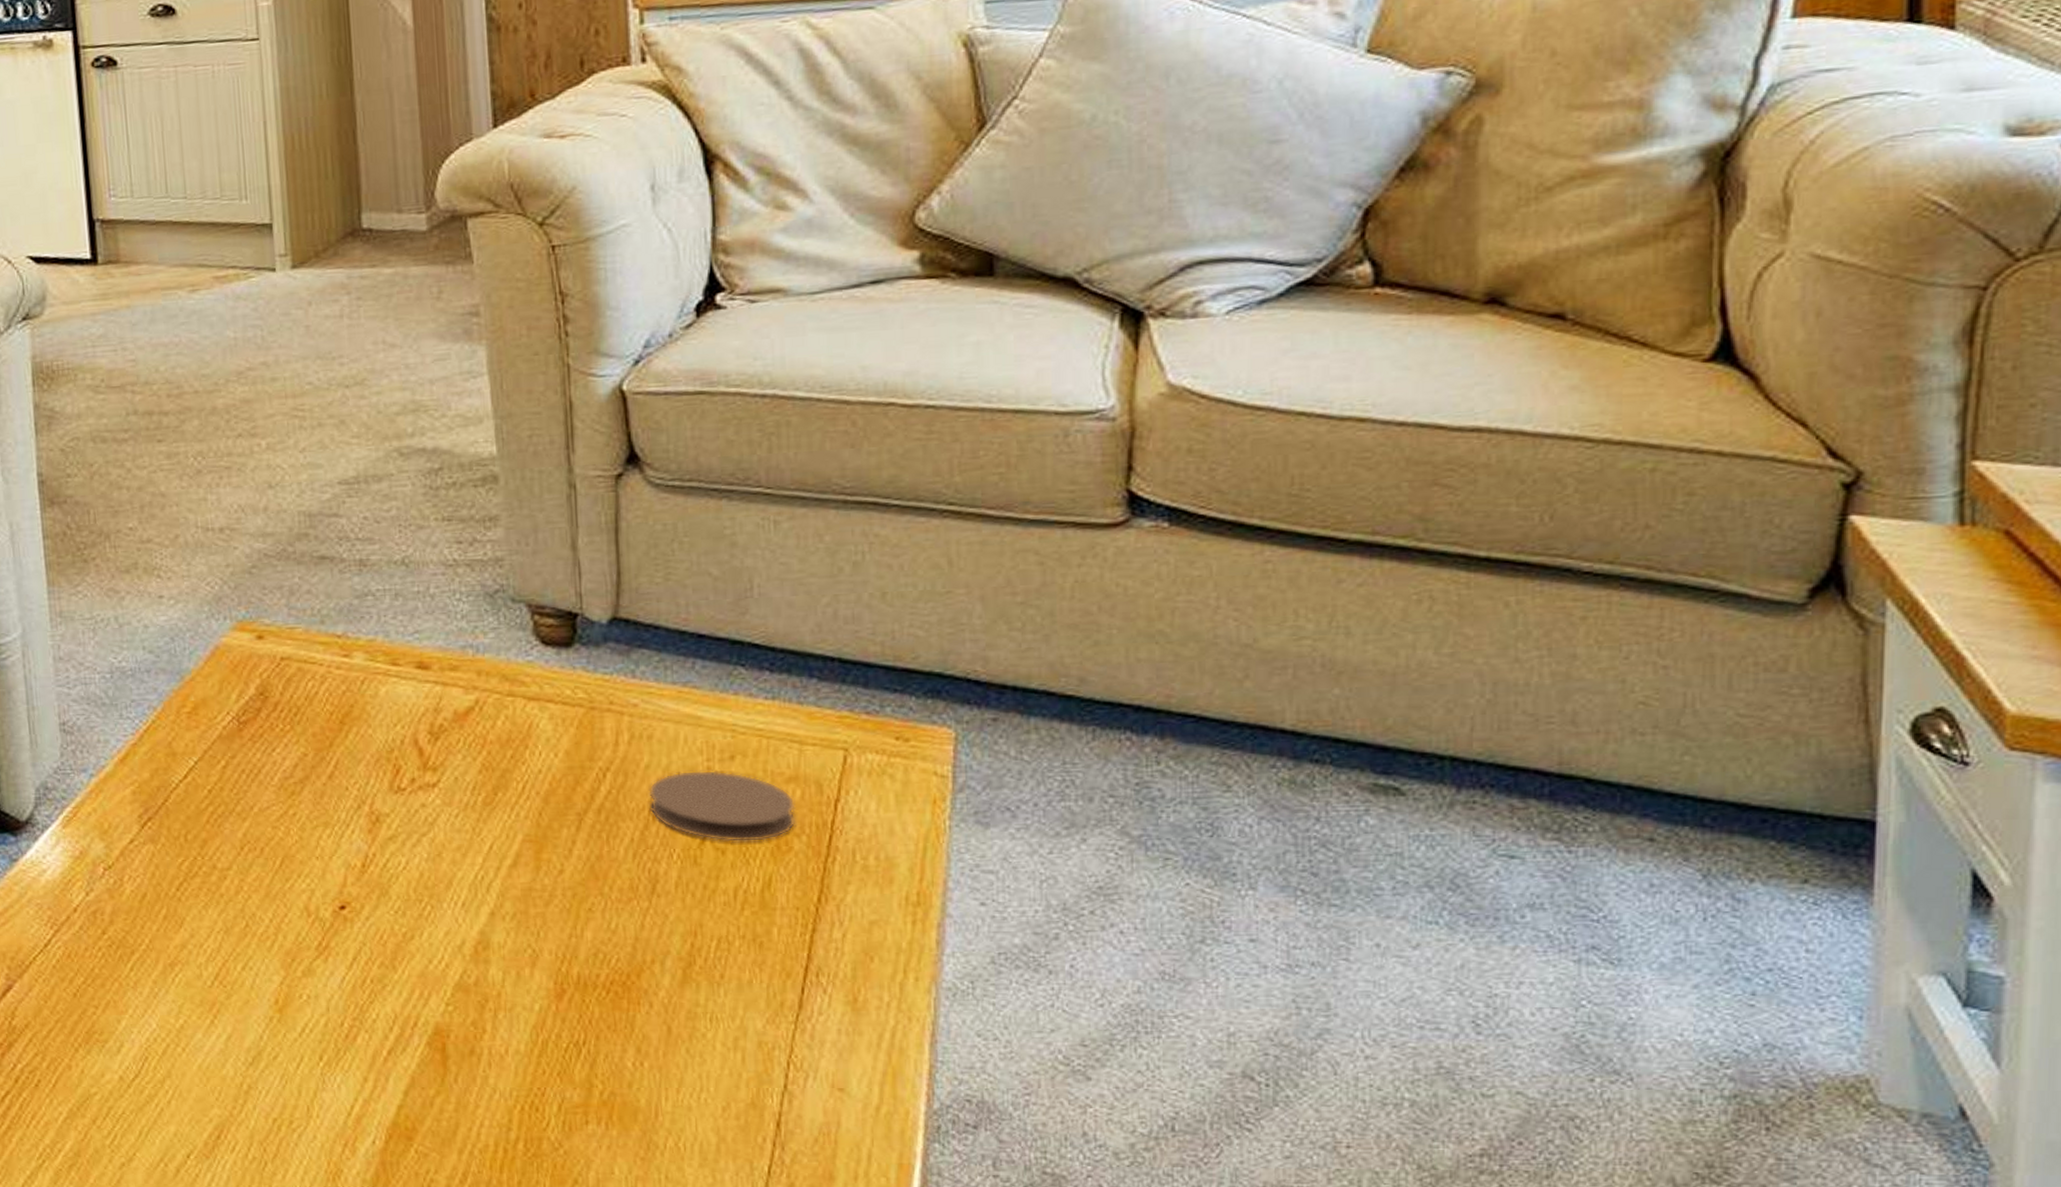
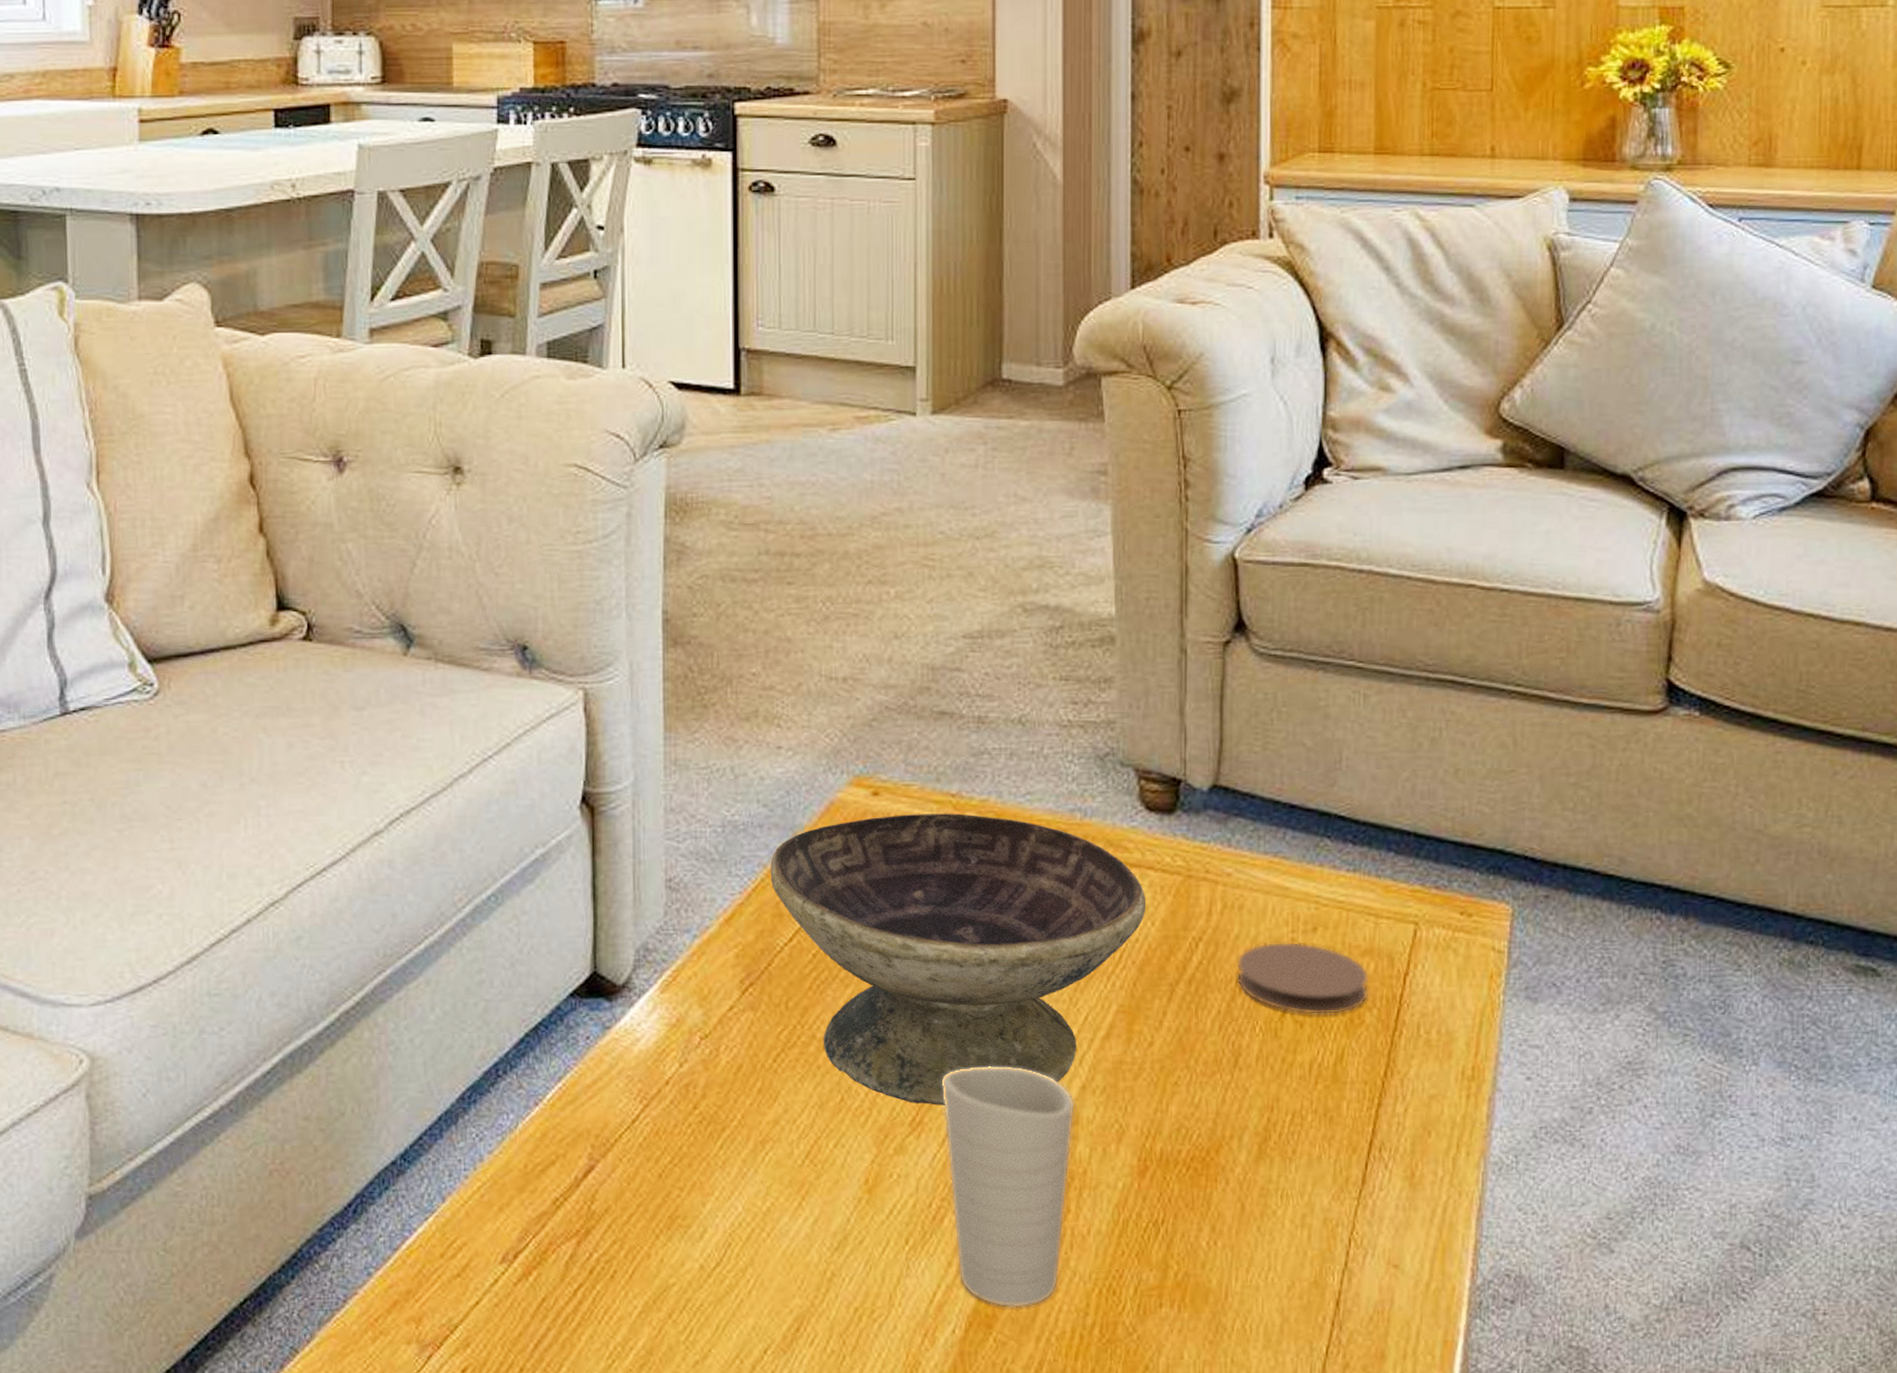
decorative bowl: none [160,653,548,932] -> present [770,813,1147,1107]
cup: none [346,894,485,1122] -> present [943,1066,1075,1308]

